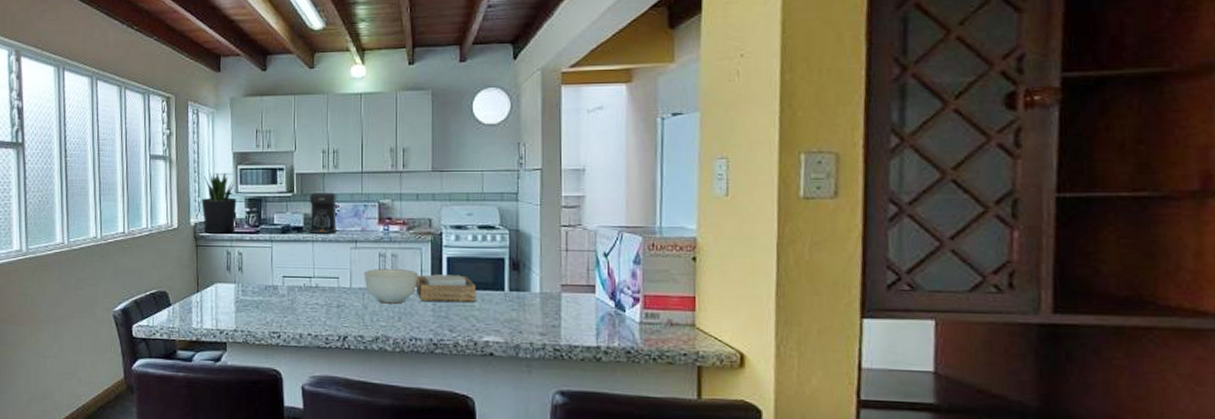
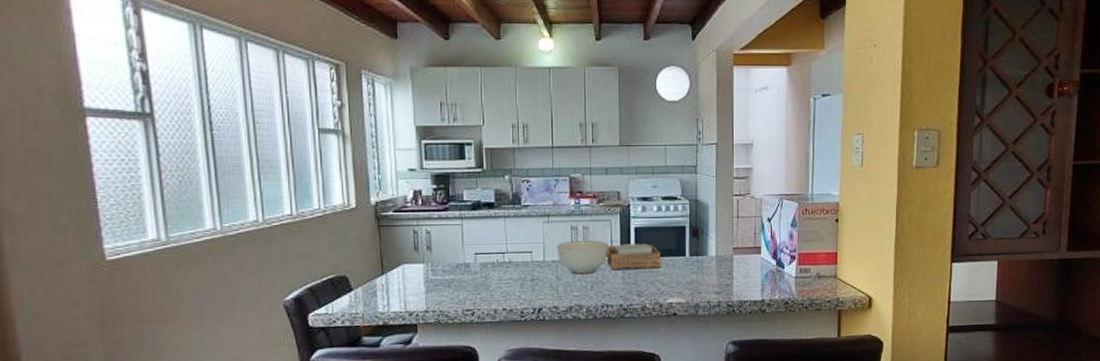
planter: present [201,170,237,235] -> none [382,145,422,214]
coffee maker: present [308,192,337,234] -> none [500,167,529,209]

